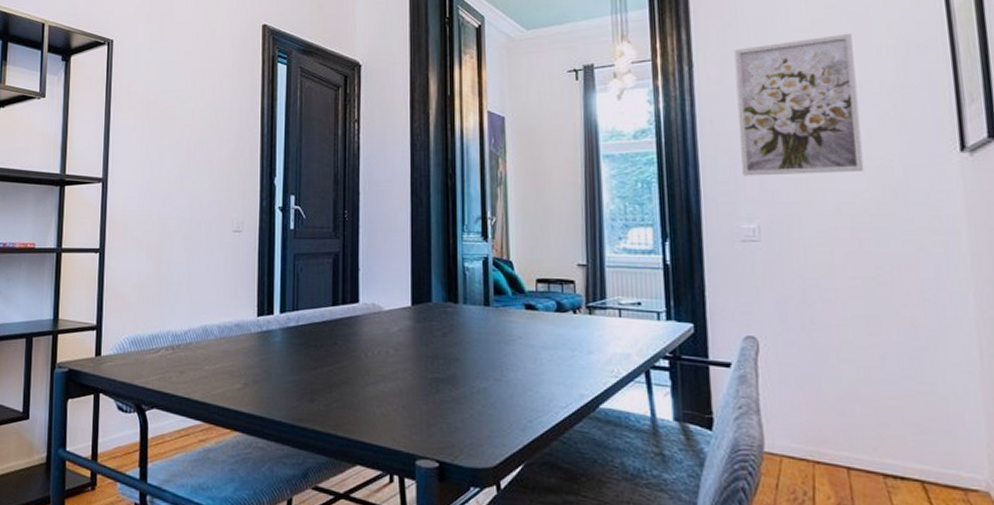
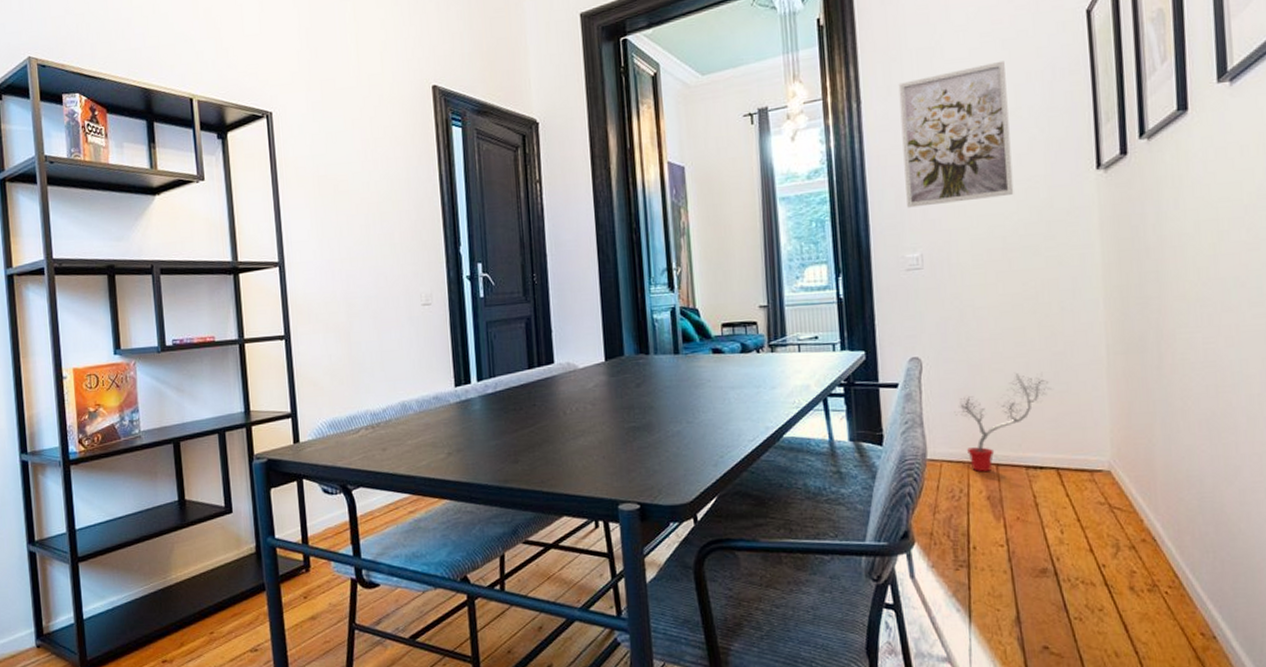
potted tree: none [796,366,913,476] -> present [954,373,1051,473]

